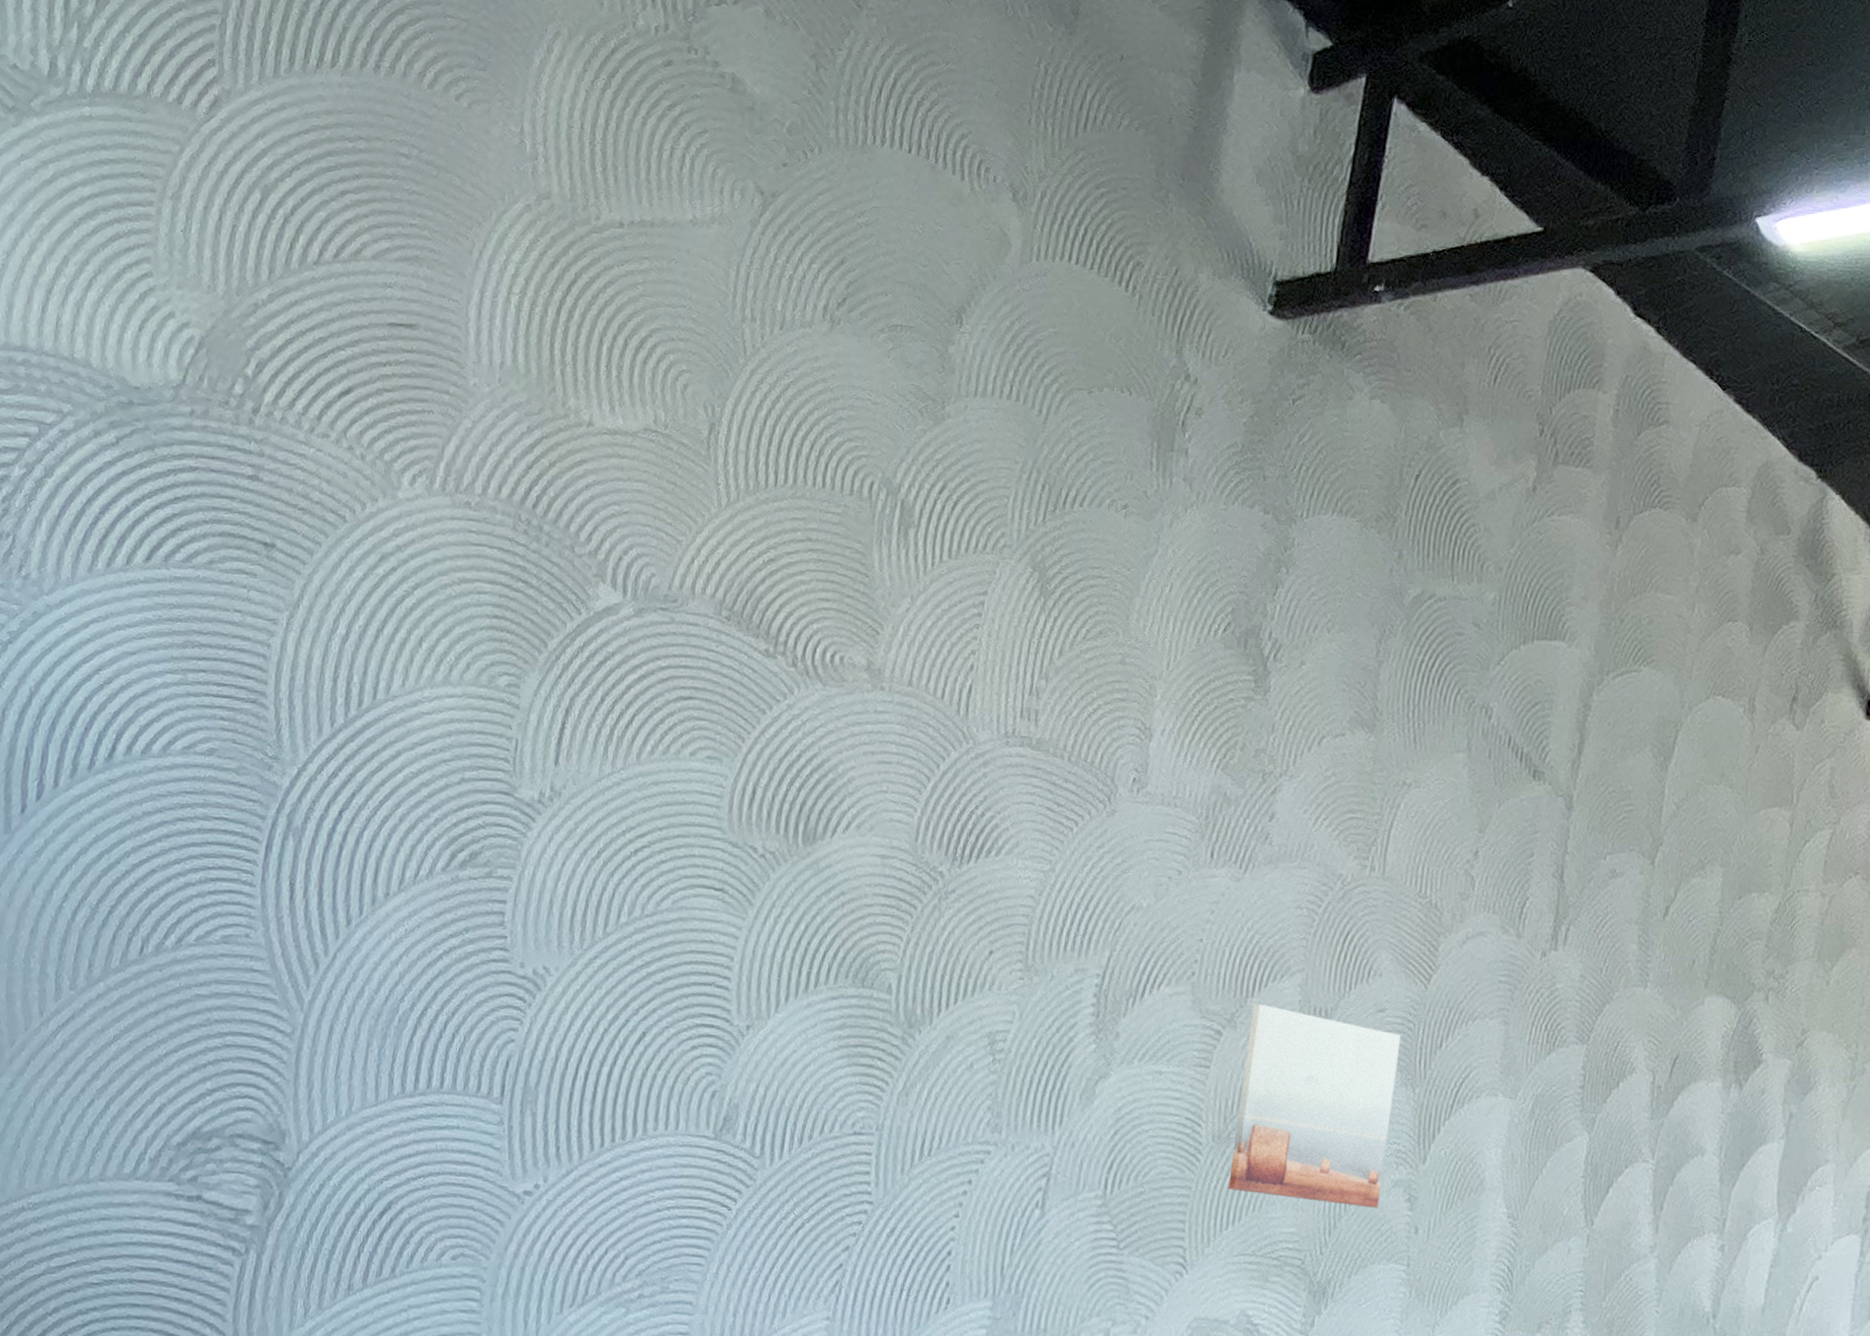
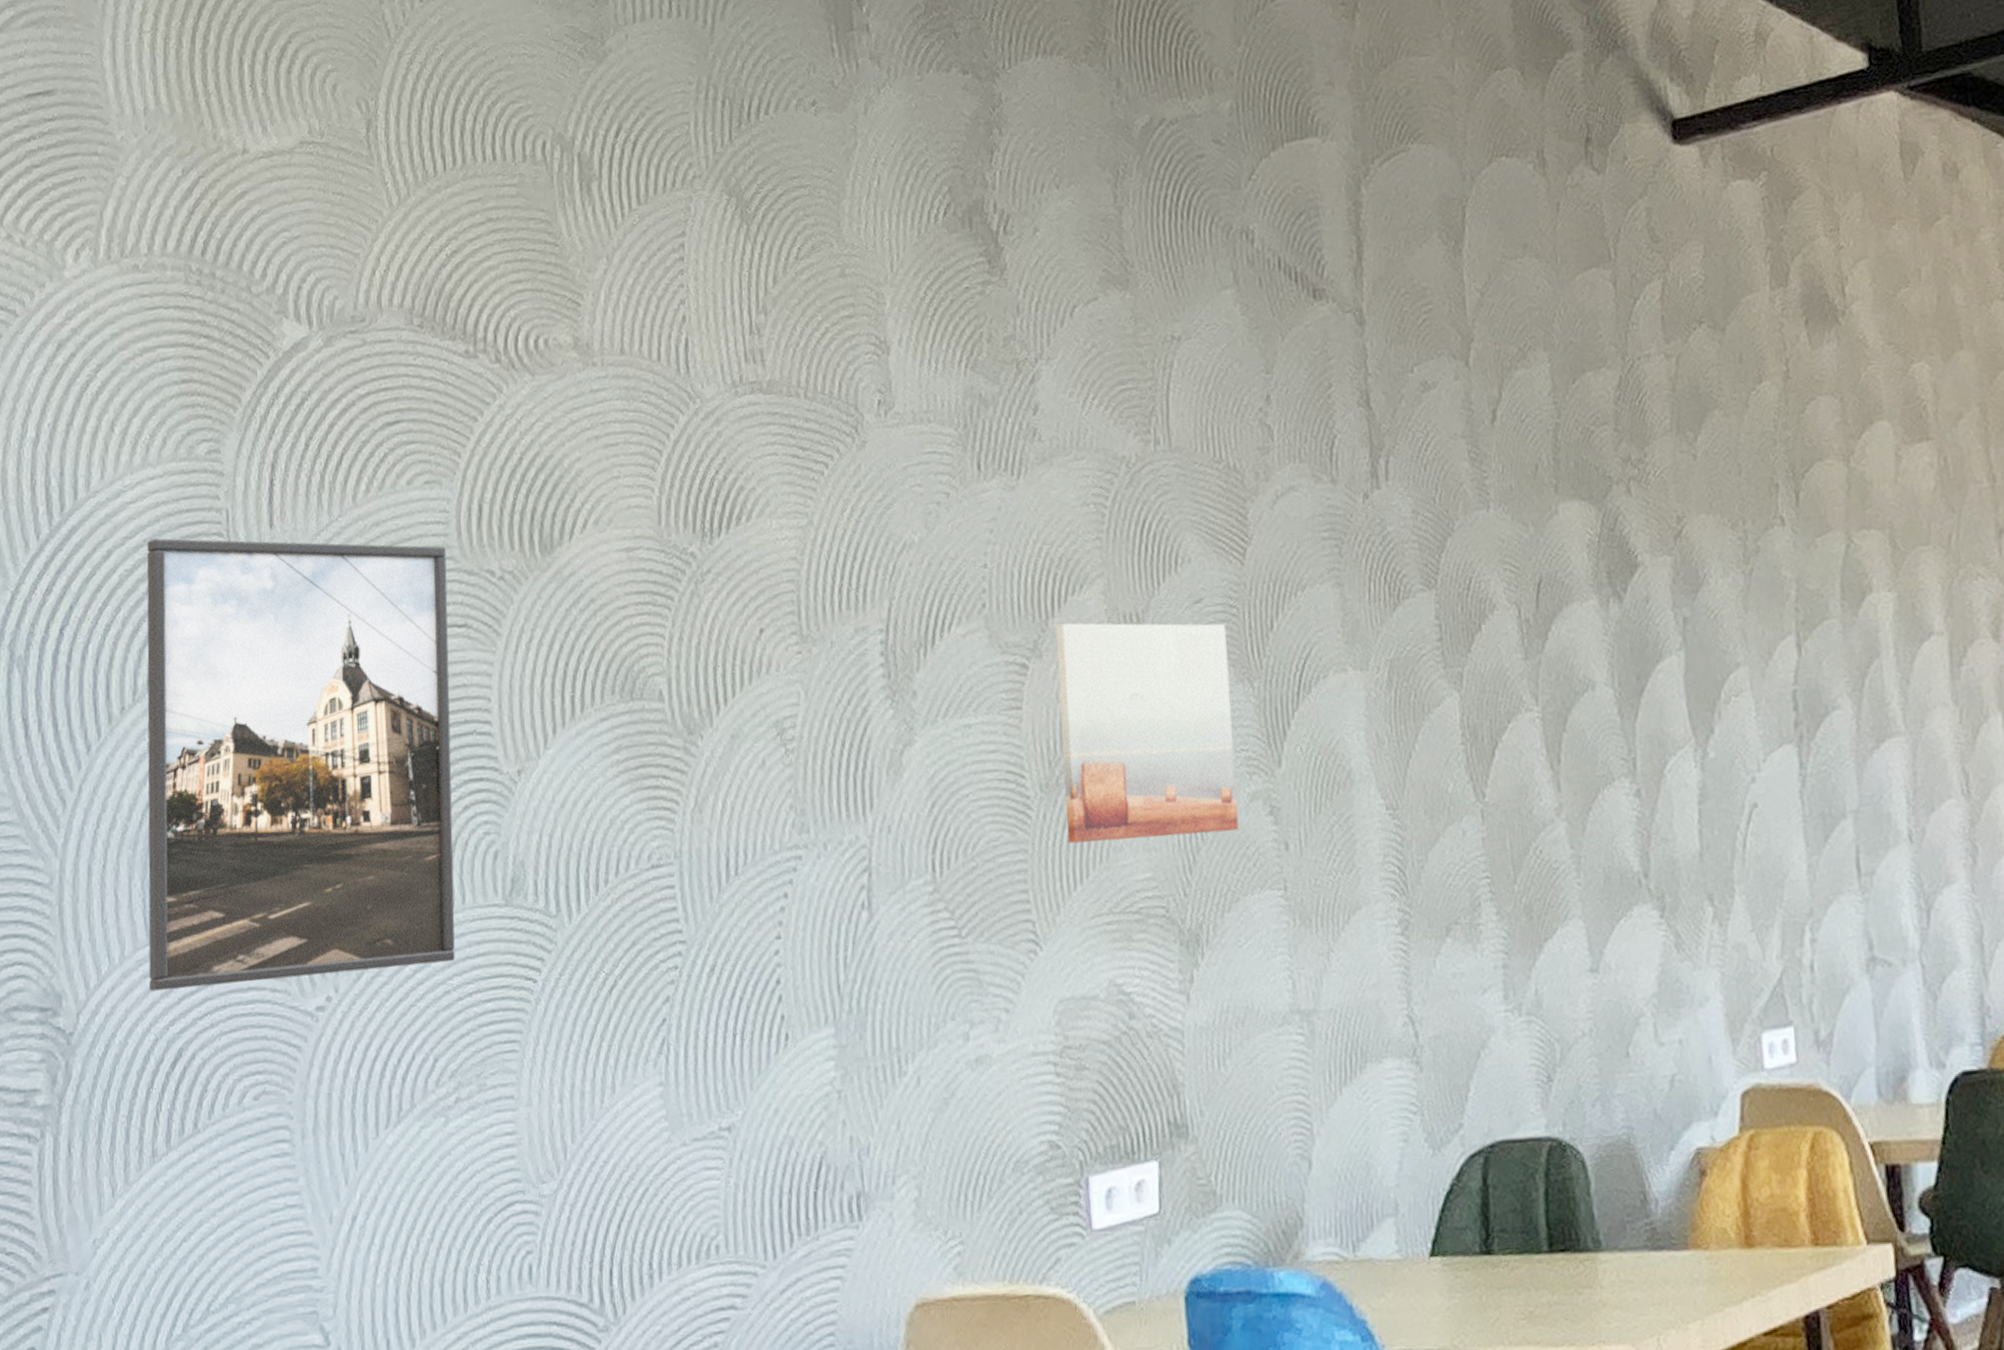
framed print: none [370,750,717,1176] -> present [146,538,455,991]

